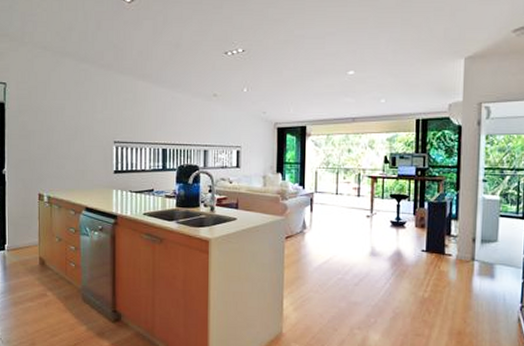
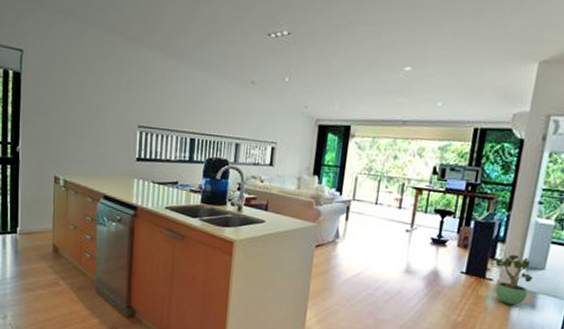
potted plant: none [451,230,488,278] -> present [495,254,533,306]

